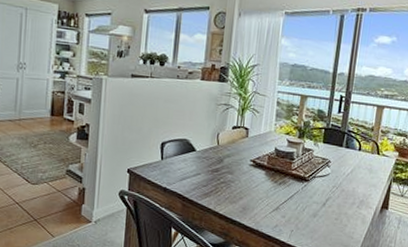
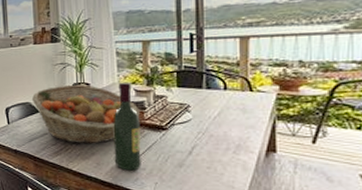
fruit basket: none [190,126,289,189] -> present [31,84,140,144]
wine bottle: none [259,131,288,218] -> present [112,82,141,171]

